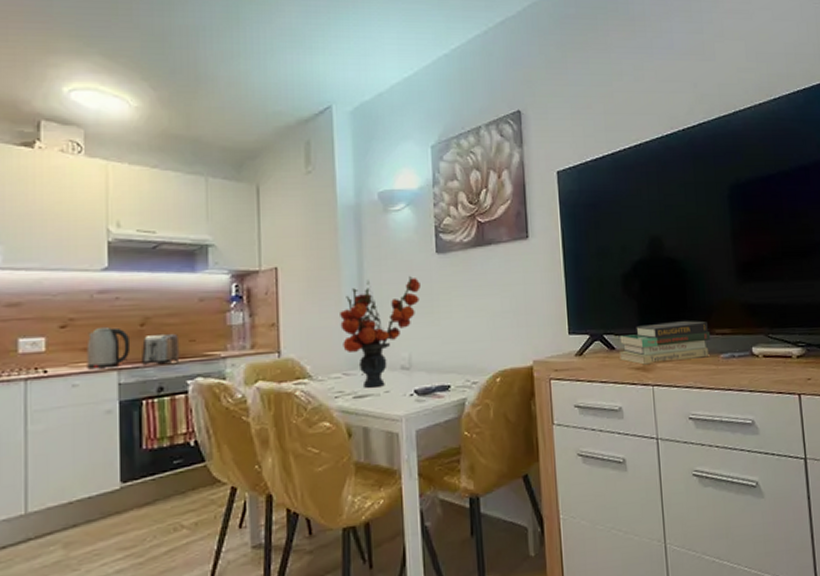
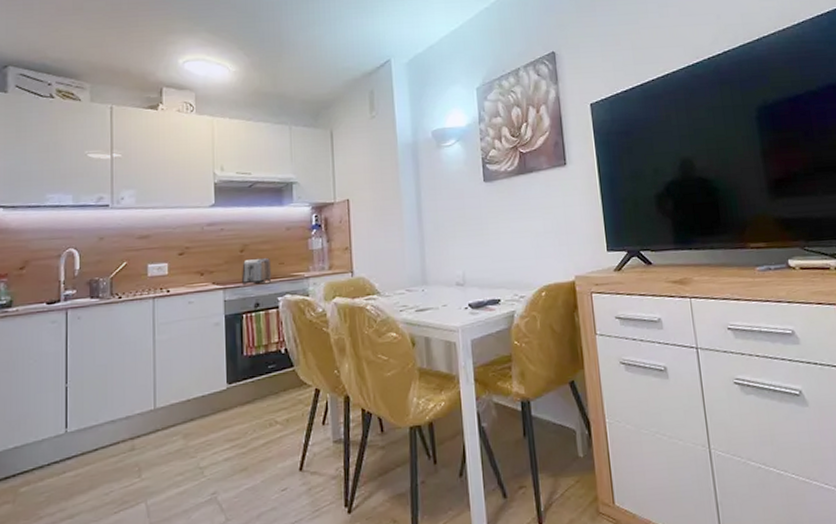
kettle: present [86,326,129,370] -> none [199,253,232,289]
bouquet: present [340,276,420,388] -> none [402,203,471,302]
books: present [619,321,711,365] -> none [656,236,746,279]

